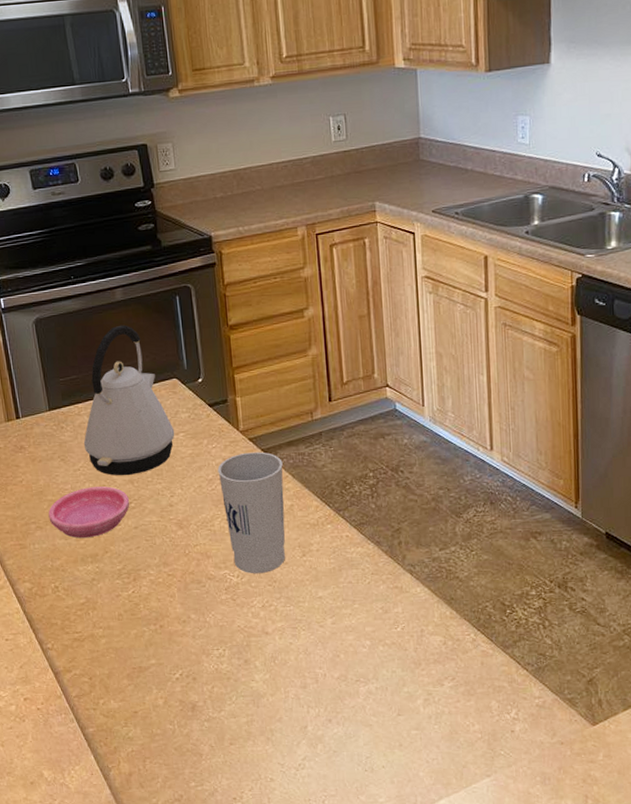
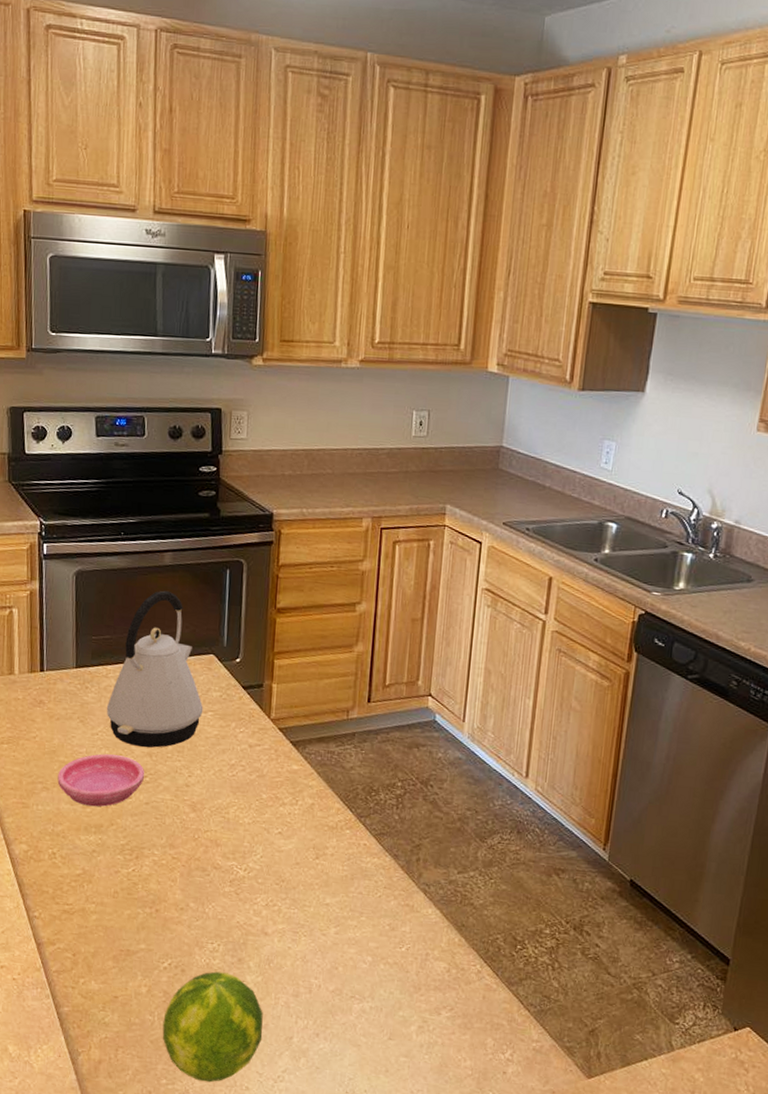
fruit: none [183,675,279,779] -> present [162,971,263,1083]
cup: present [217,452,286,573] -> none [241,742,310,870]

